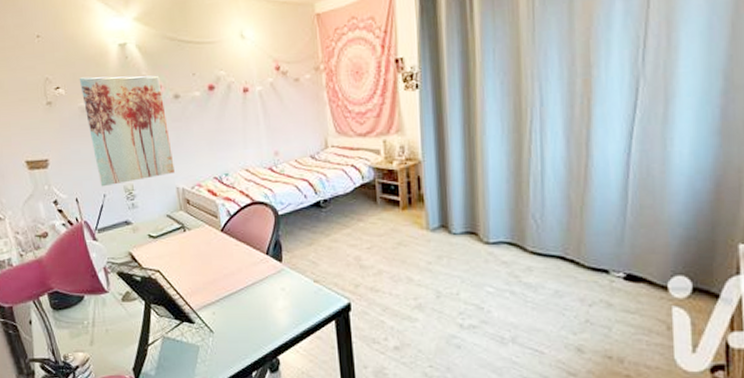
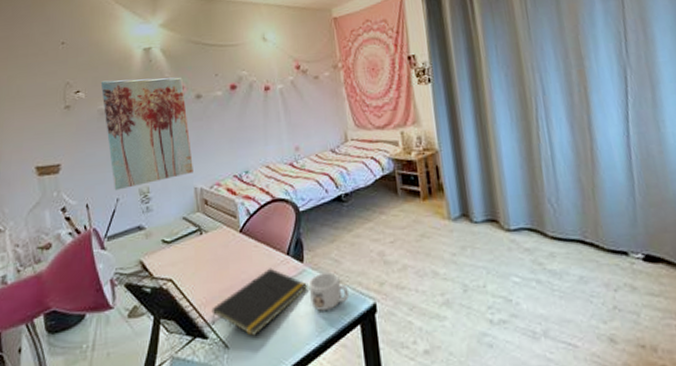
notepad: none [197,265,286,325] -> present [211,268,308,337]
mug: none [286,273,324,306] -> present [308,272,348,311]

